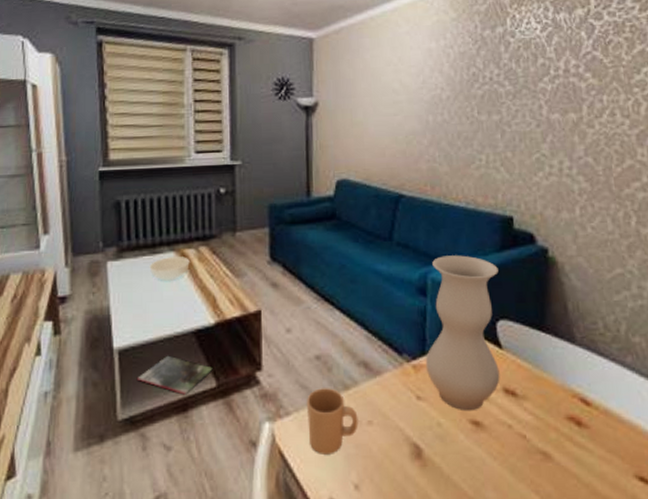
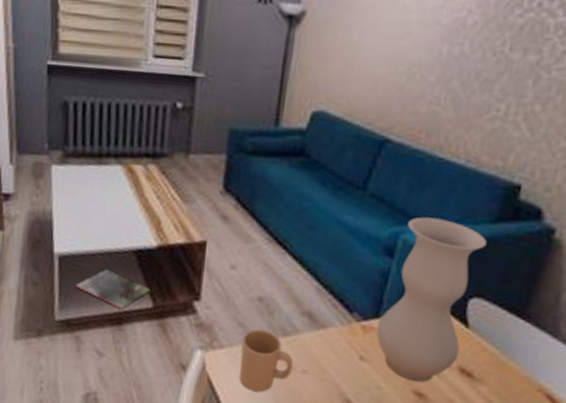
bowl: present [149,257,190,281] -> none [94,170,137,196]

